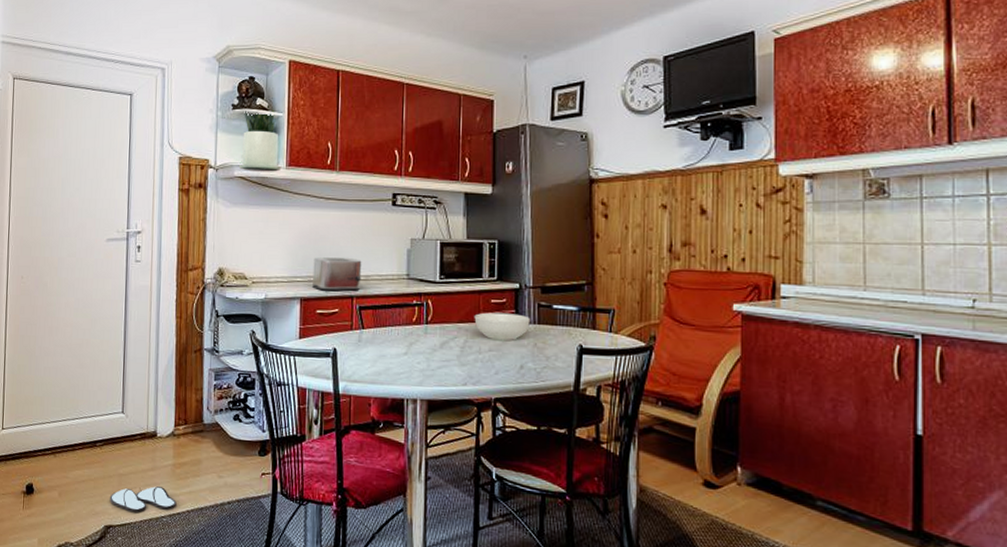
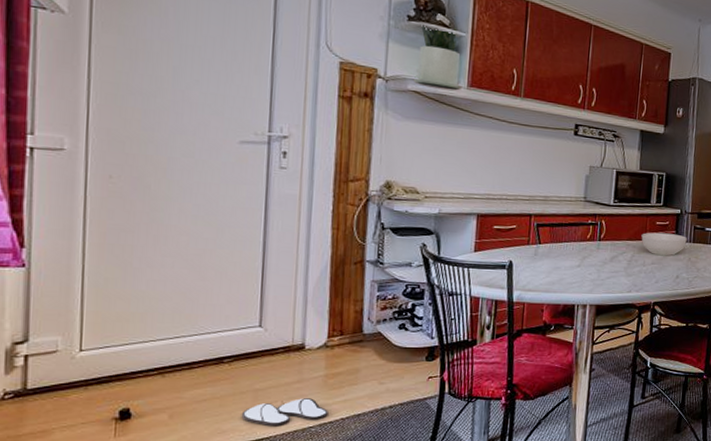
toaster: present [312,257,362,293] -> none [490,177,542,211]

